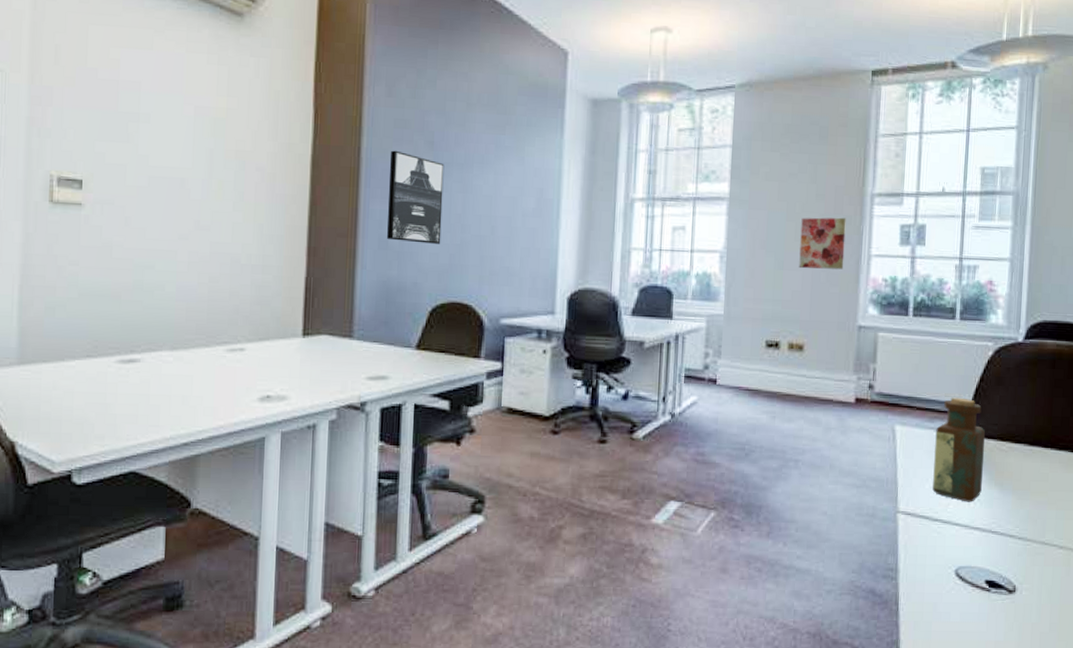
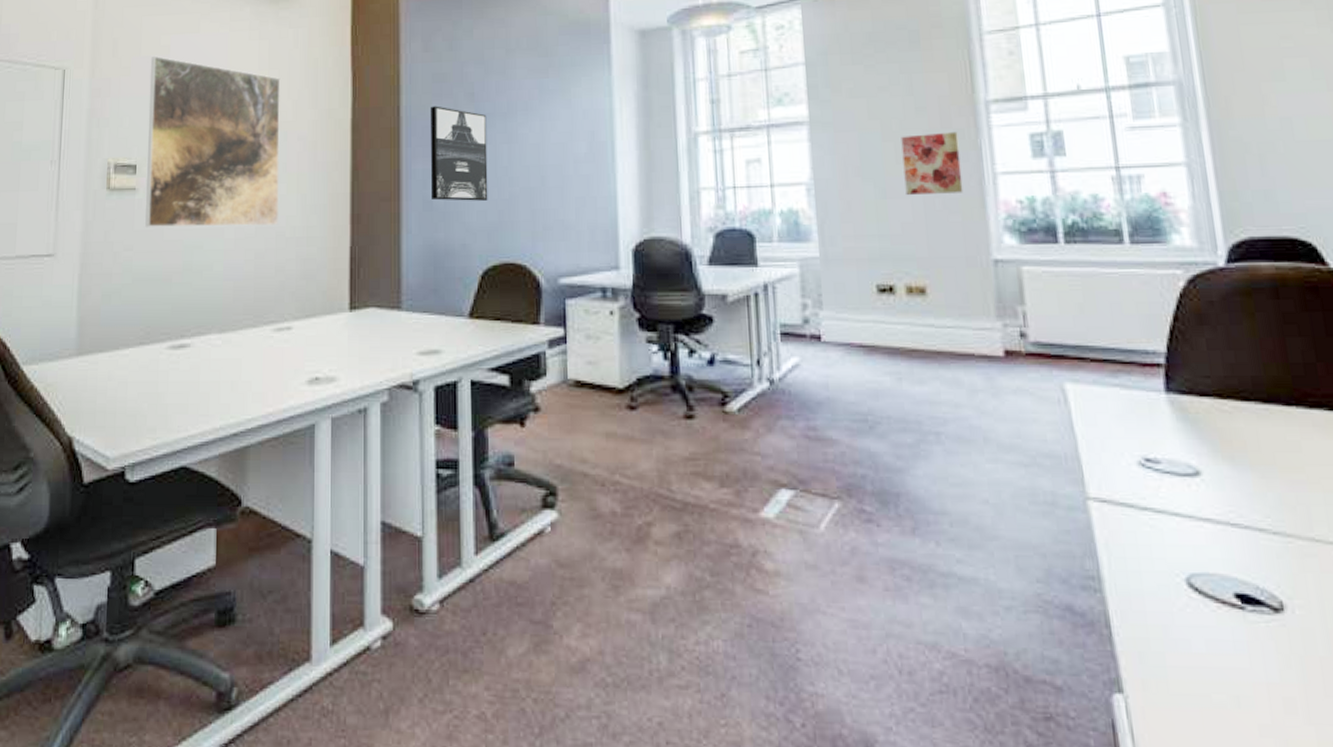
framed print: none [92,69,240,252] -> present [145,56,280,228]
bottle: present [933,397,985,502] -> none [1122,343,1205,484]

